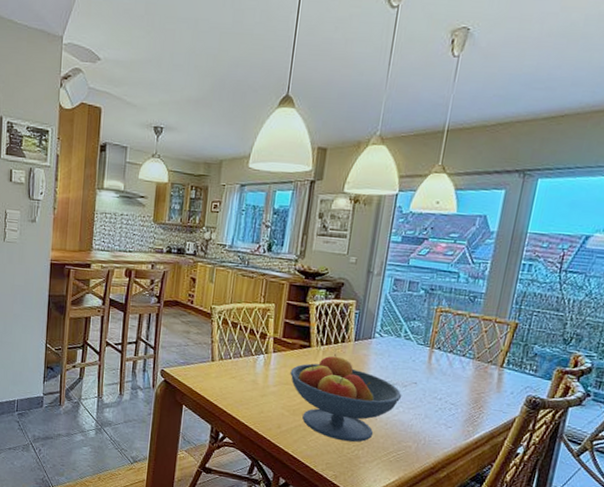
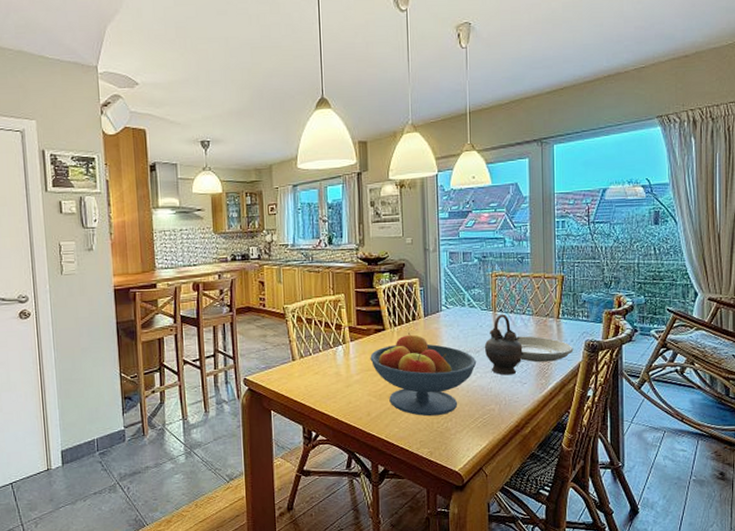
teapot: none [412,351,456,417] -> present [484,313,524,376]
plate: none [449,378,512,411] -> present [515,336,574,363]

